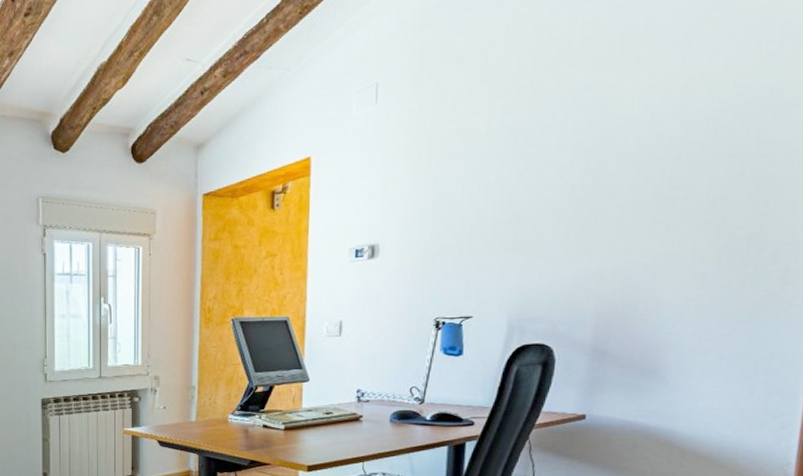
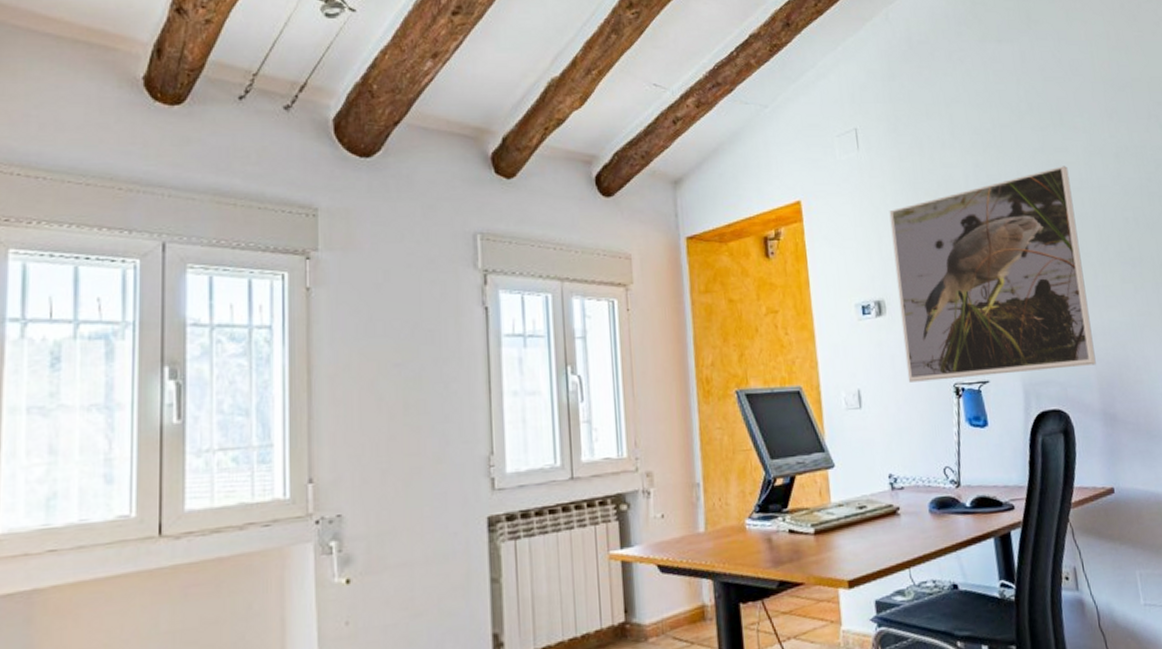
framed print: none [390,103,617,316] -> present [889,166,1096,382]

